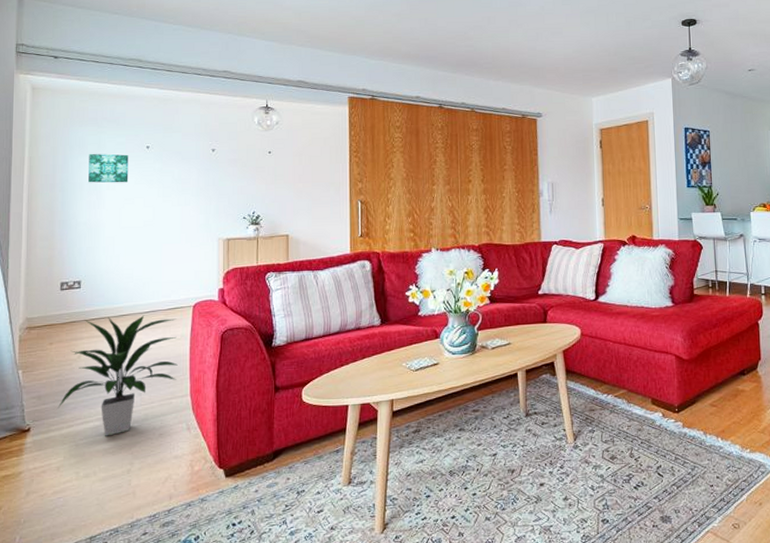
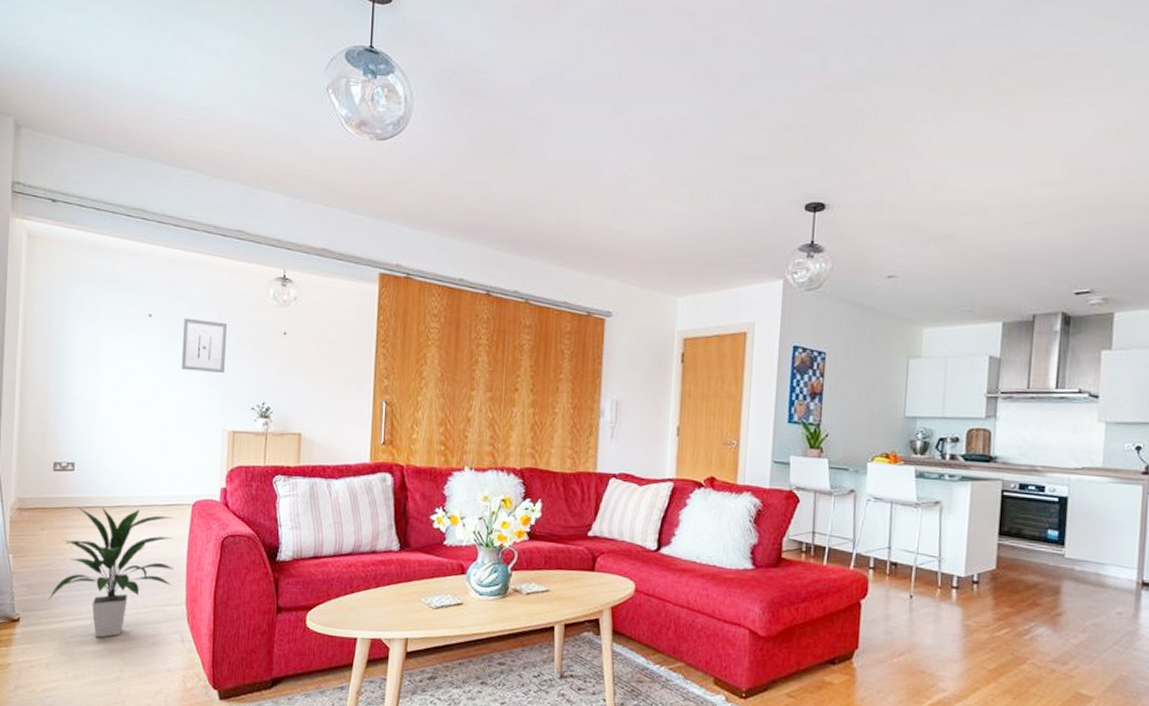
wall art: present [88,153,129,183] -> none [85,317,129,355]
wall art: none [178,146,219,191] -> present [181,318,228,373]

